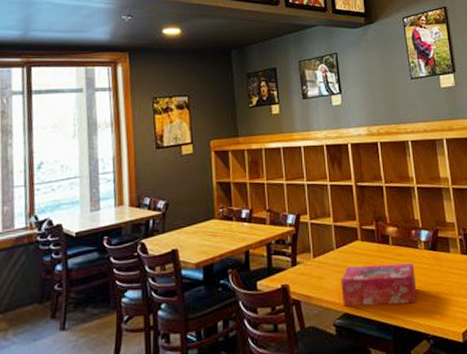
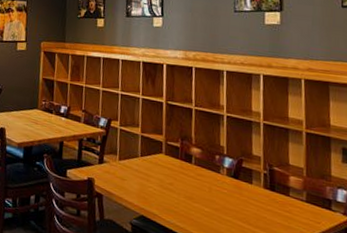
tissue box: present [341,263,417,307] -> none [140,175,214,223]

